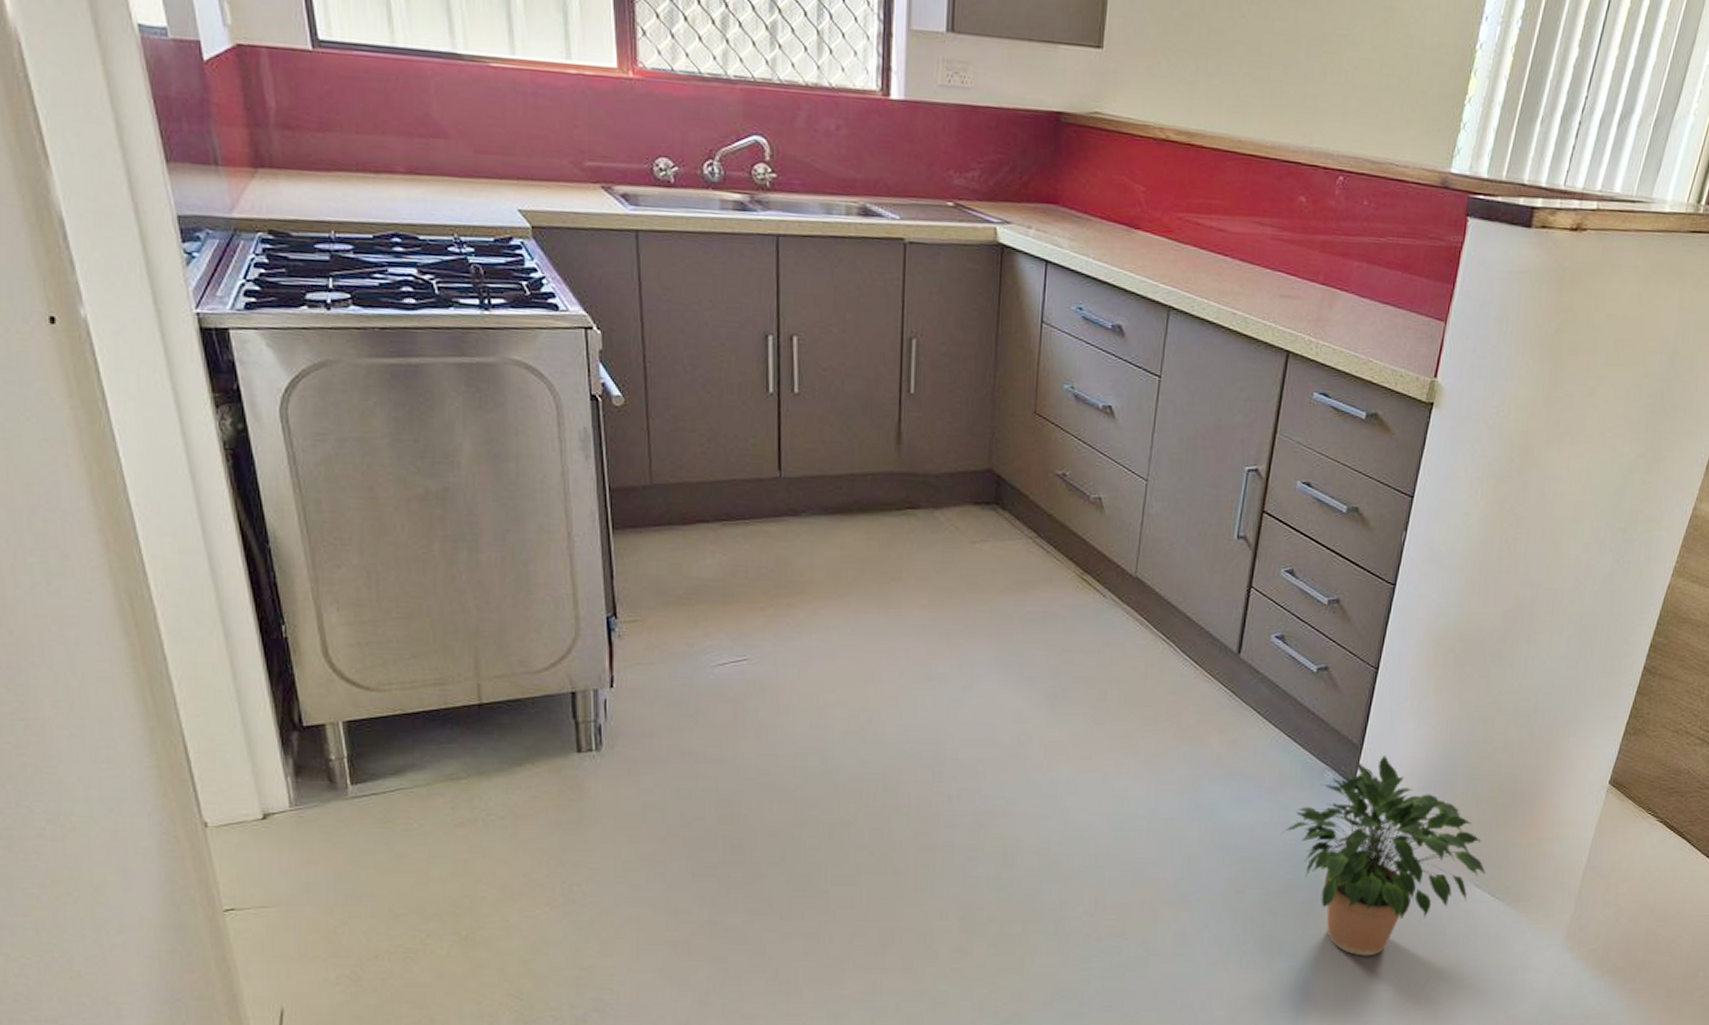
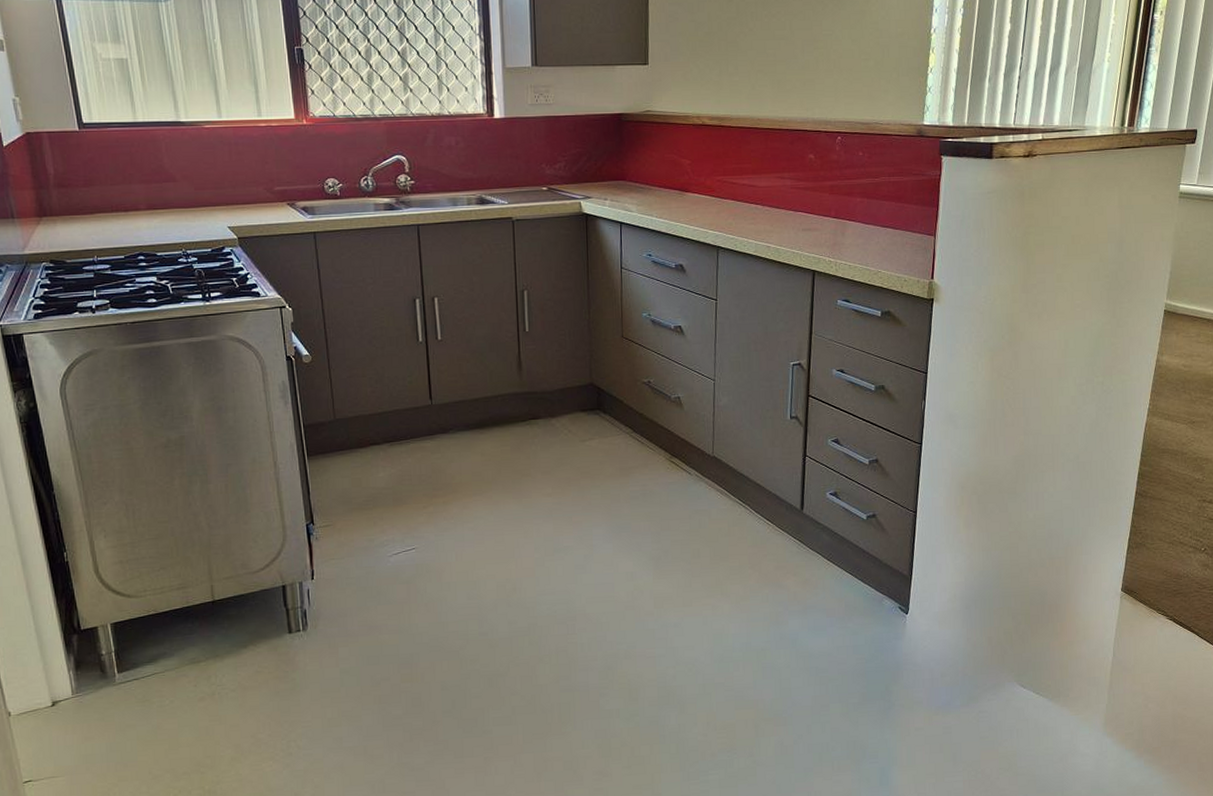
potted plant: present [1286,754,1486,956] -> none [857,582,1029,754]

